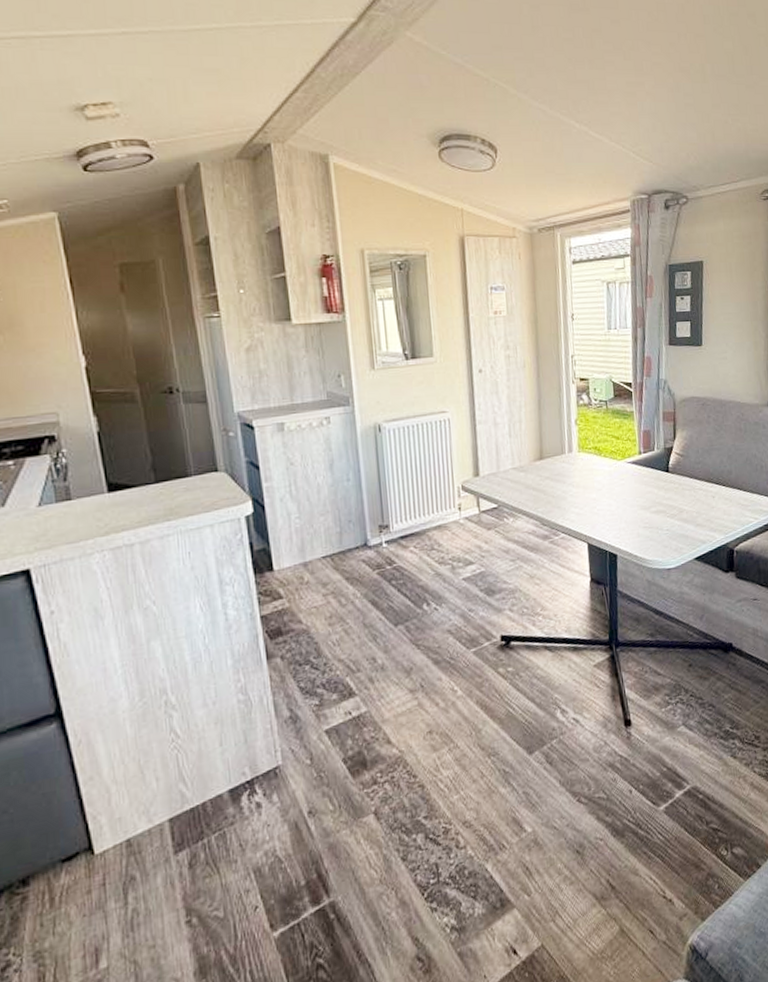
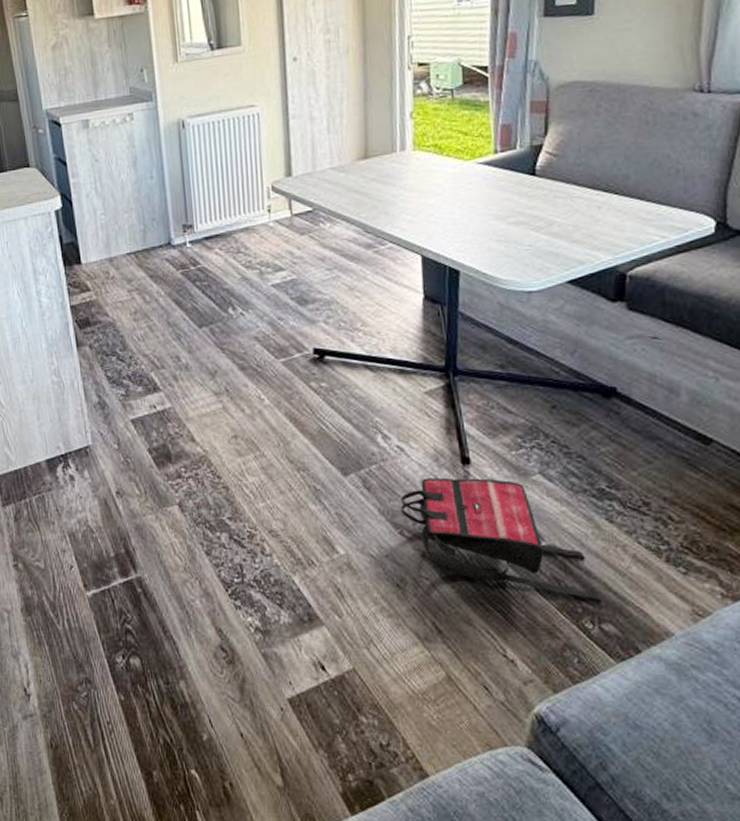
backpack: none [577,735,733,831] -> present [400,477,603,602]

